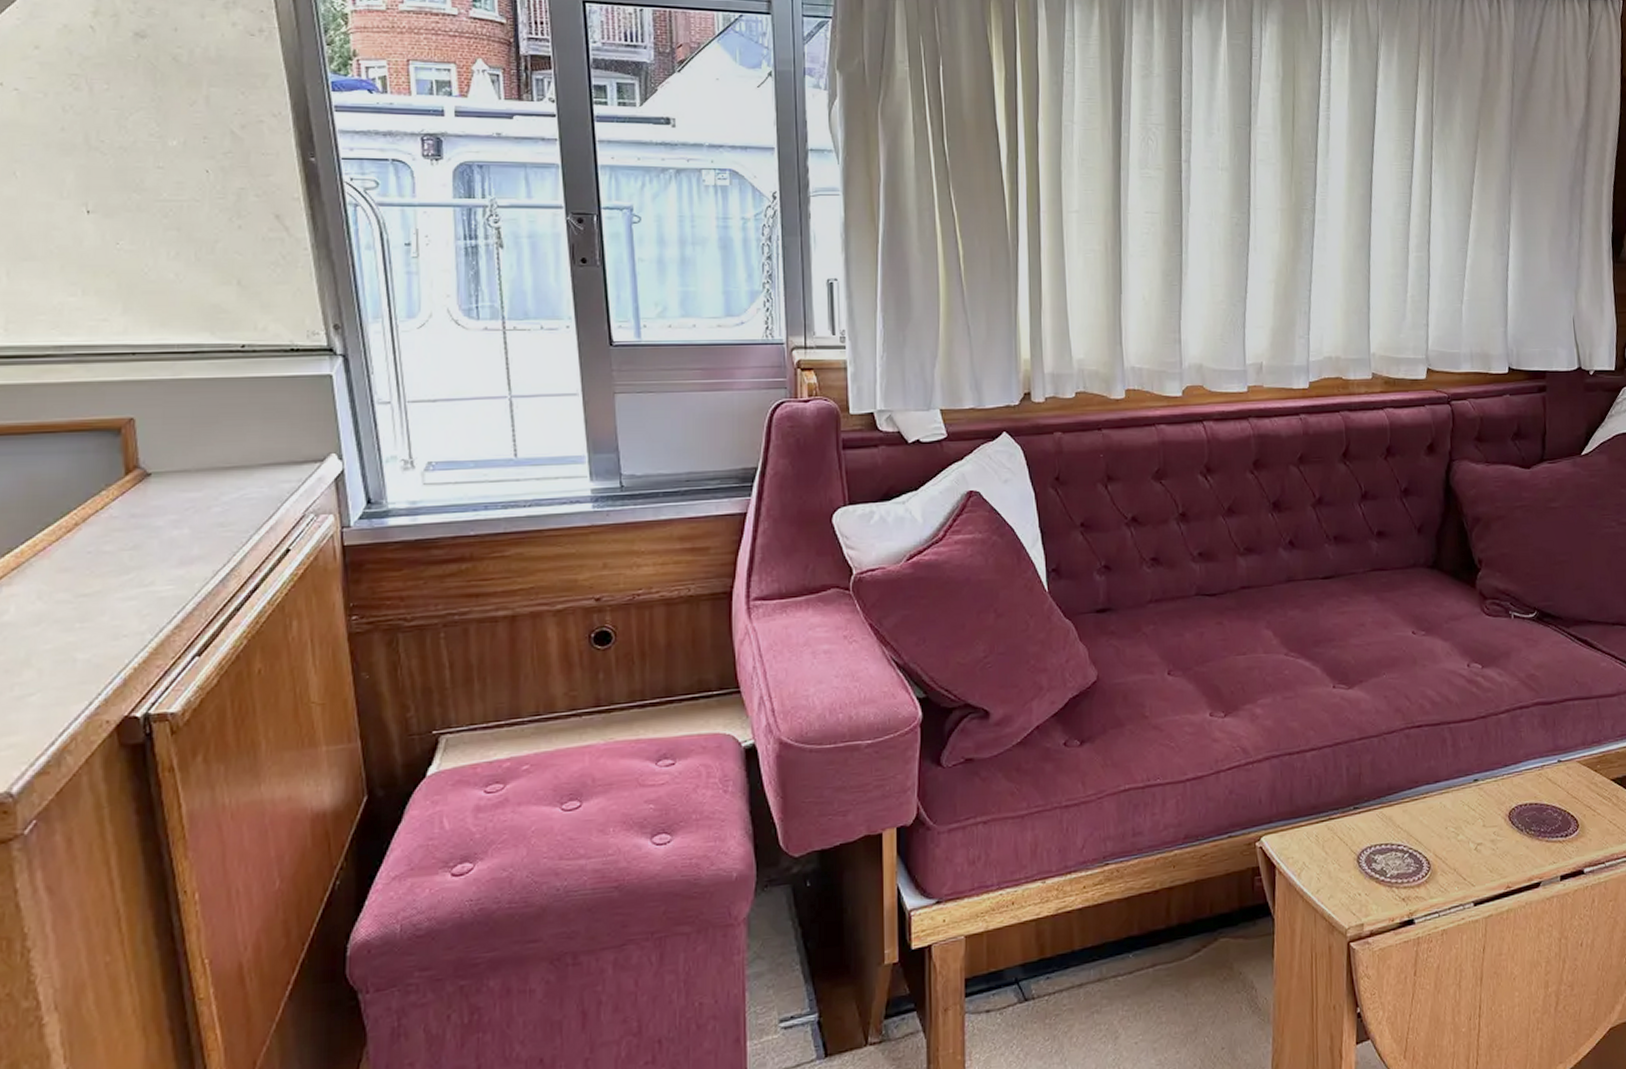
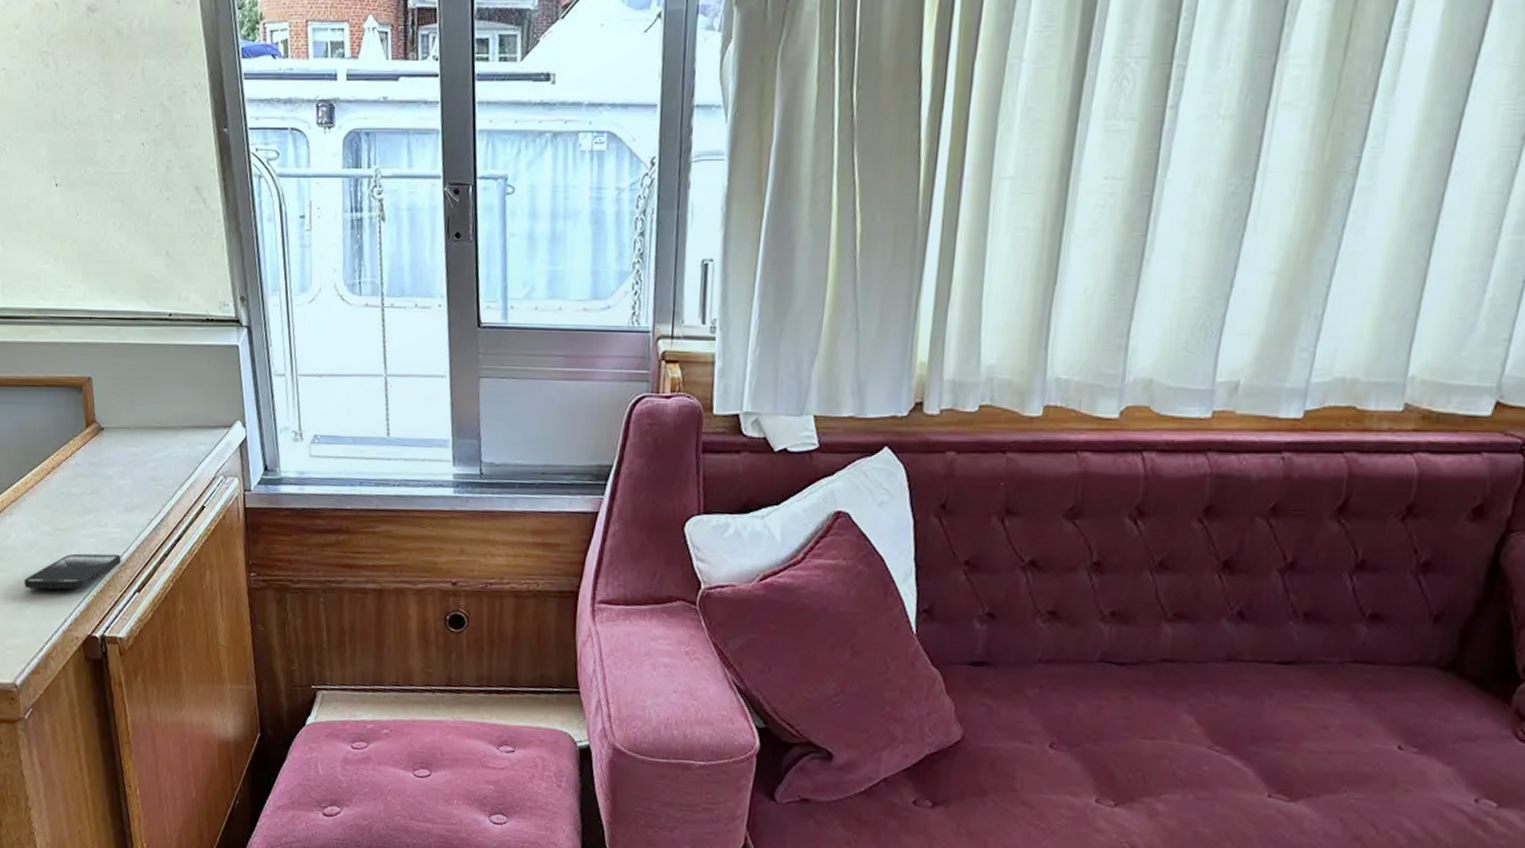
smartphone: none [27,616,174,671] -> present [24,553,121,590]

